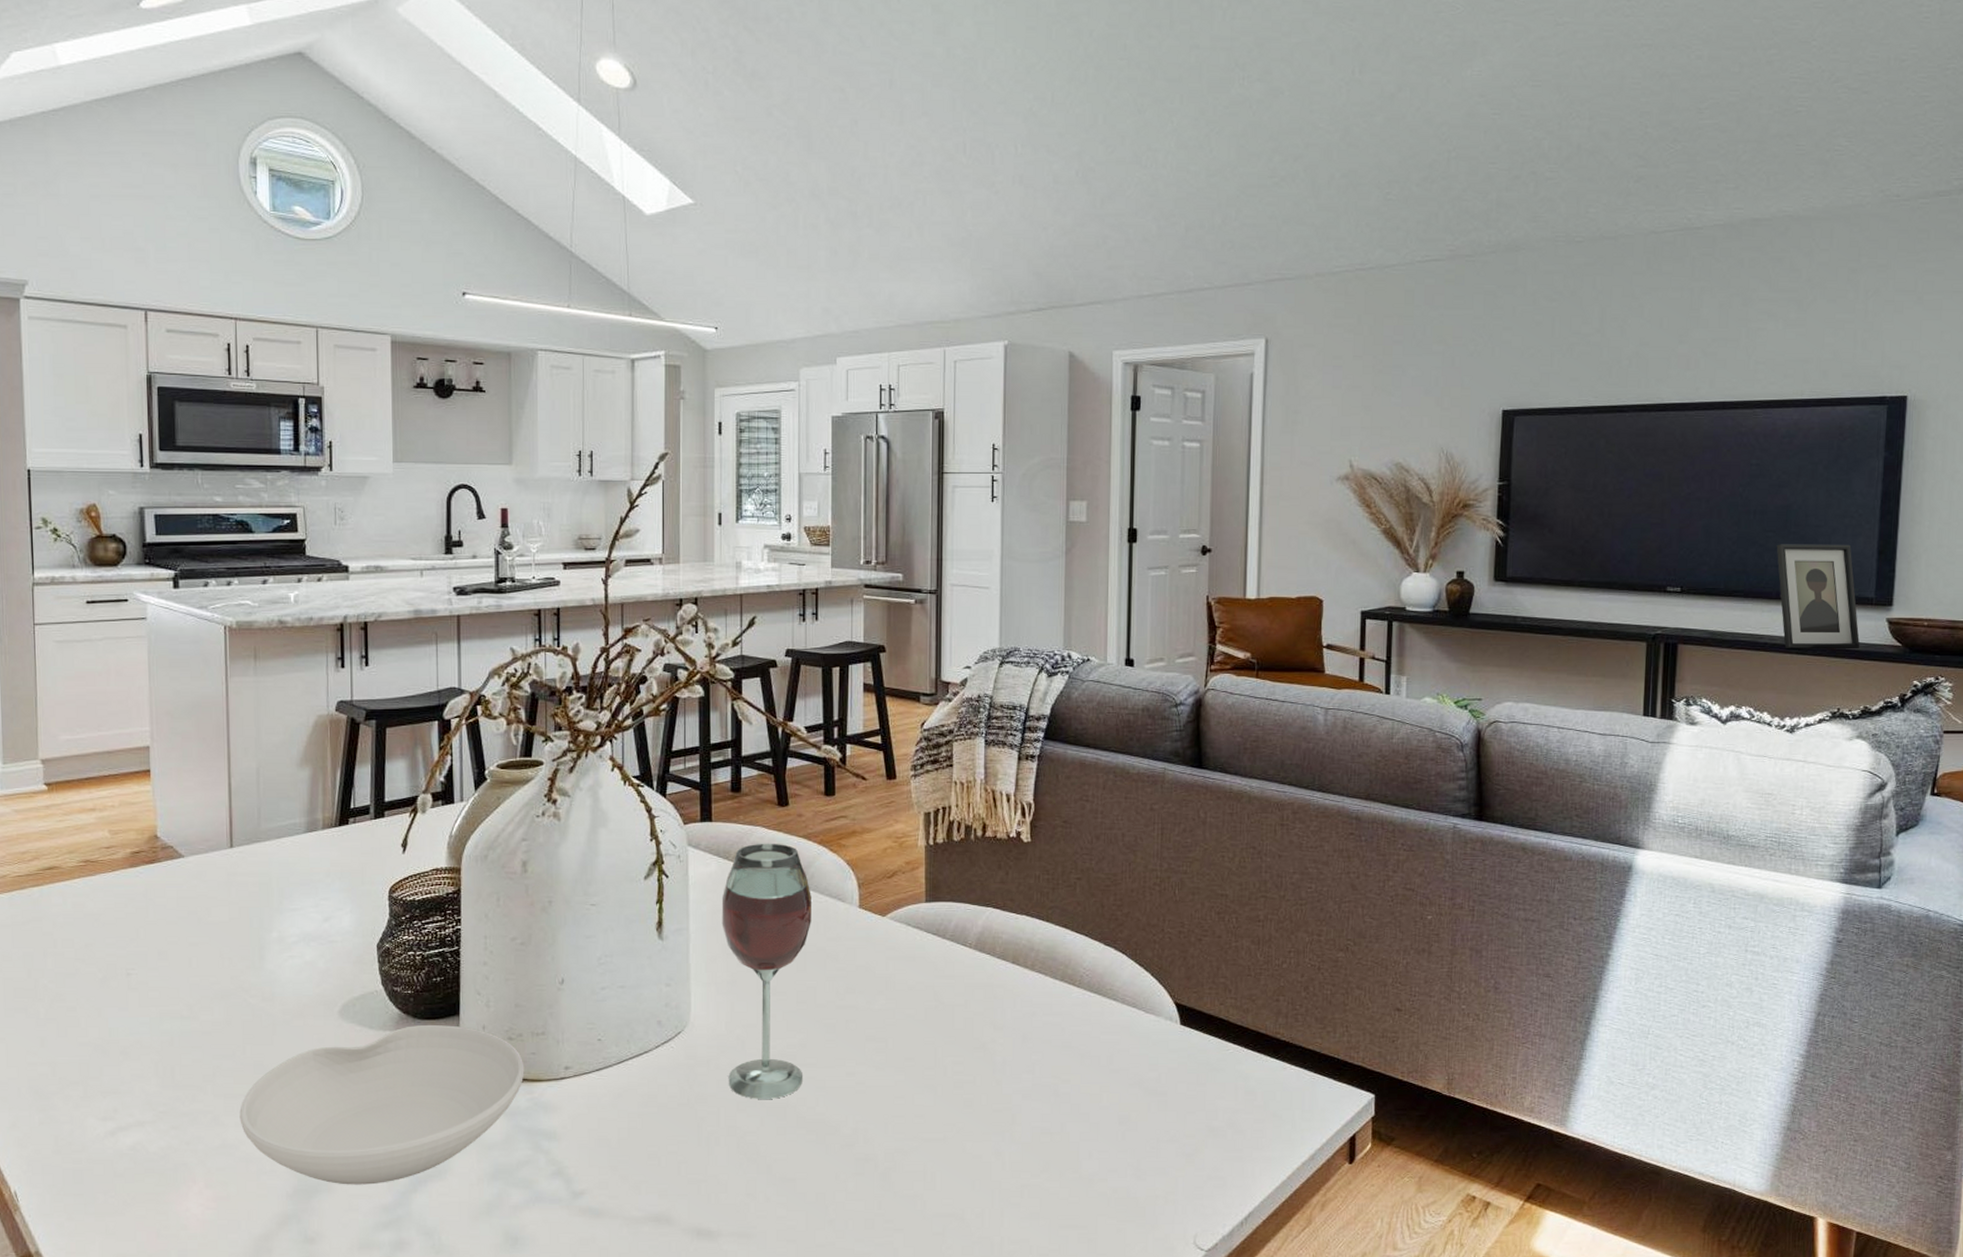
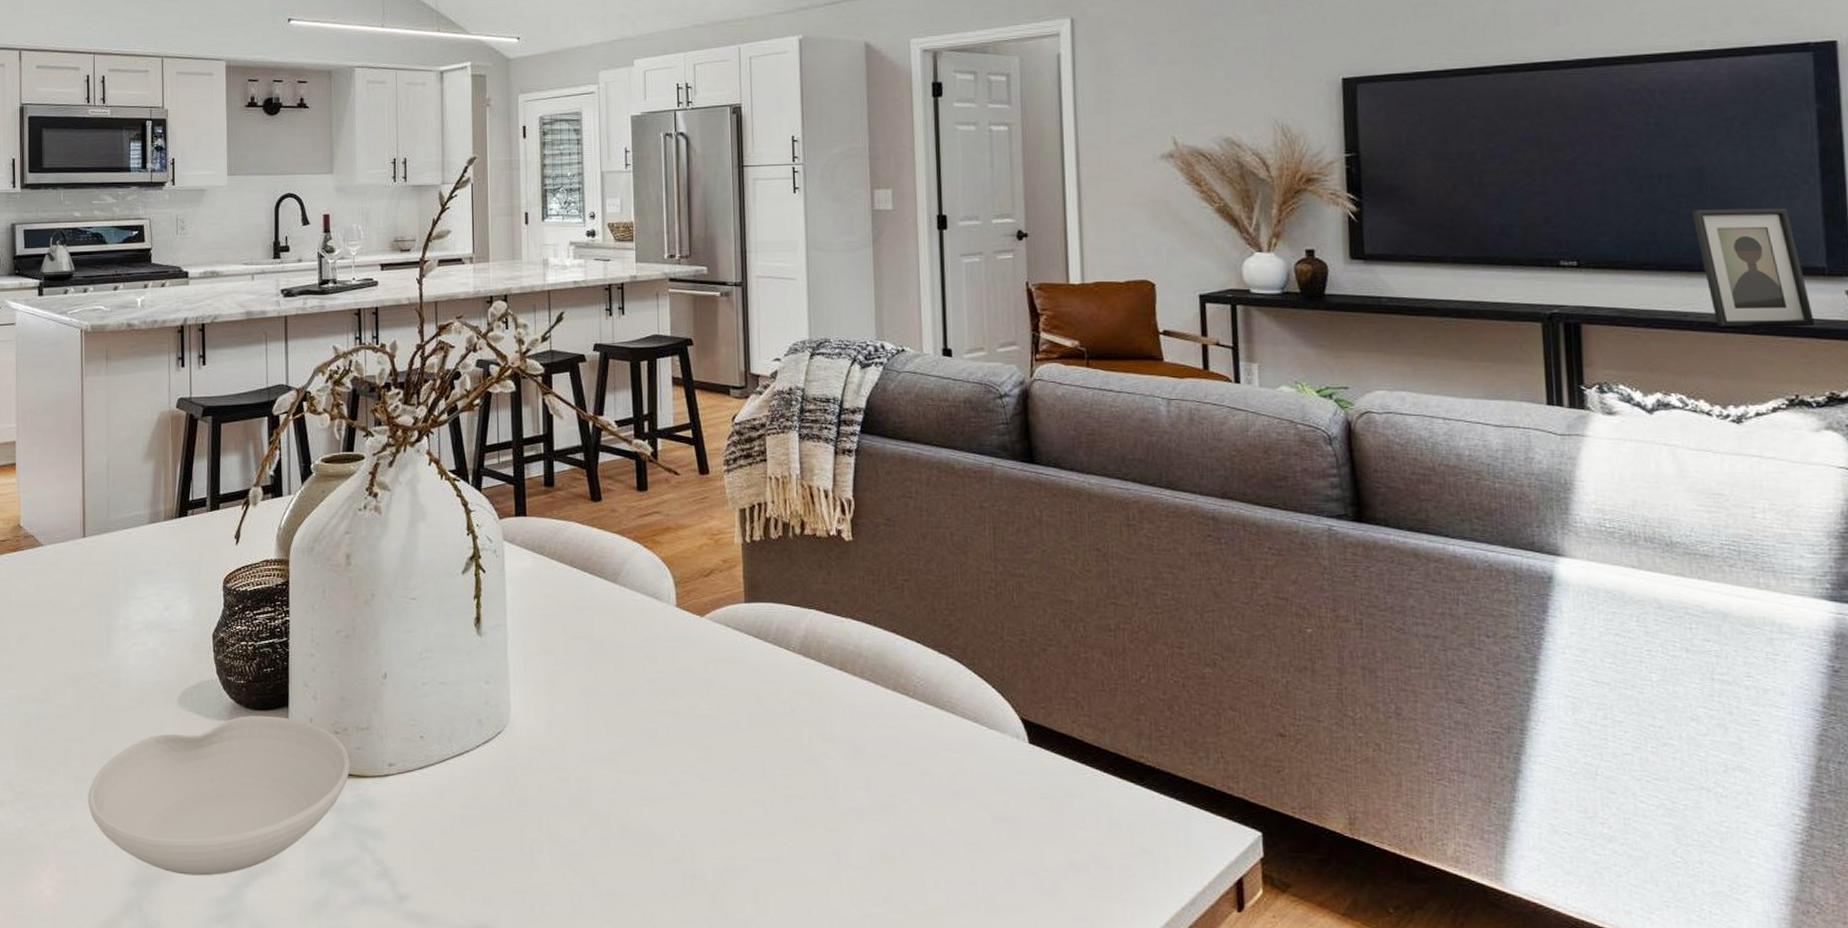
kettle: none [175,513,217,571] -> present [40,228,75,280]
wineglass: present [721,843,811,1099] -> none [538,538,628,806]

